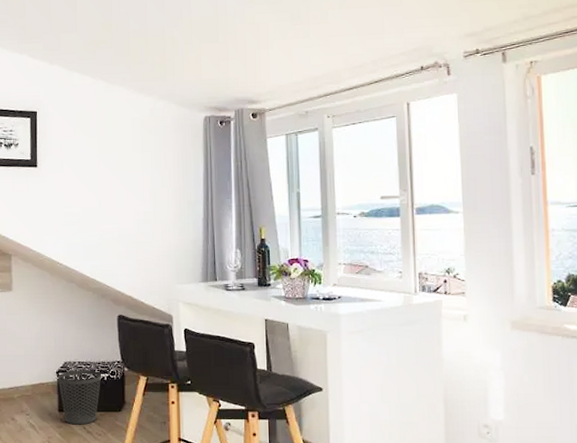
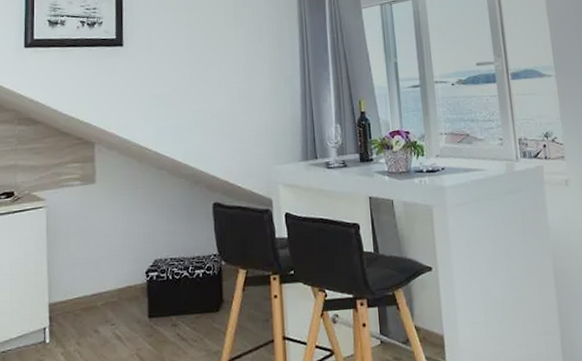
wastebasket: present [57,370,101,425] -> none [147,266,196,332]

